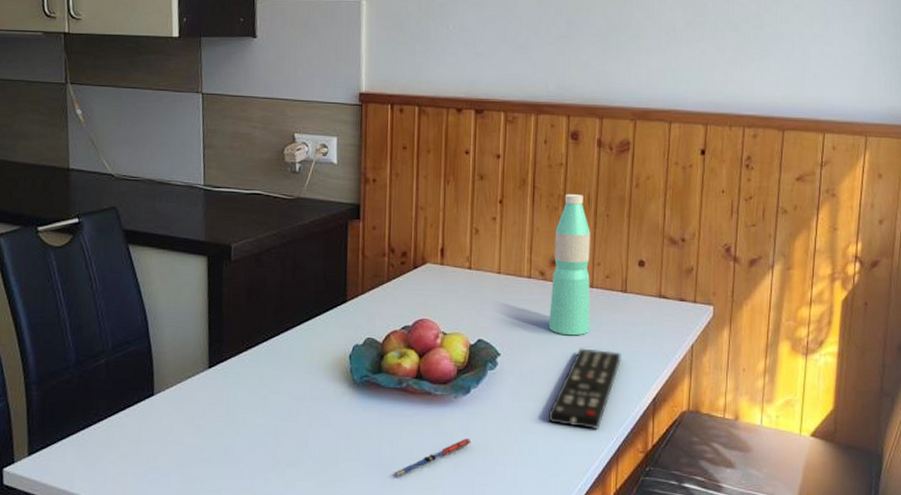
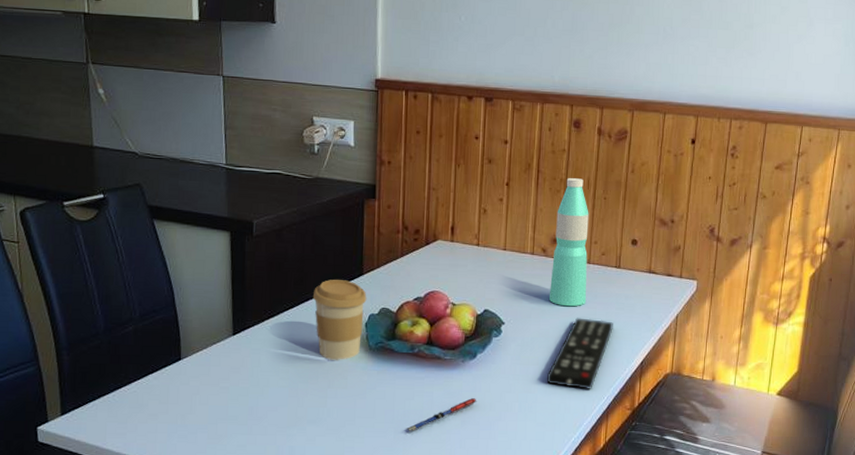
coffee cup: none [293,307,351,396] -> present [312,280,367,360]

